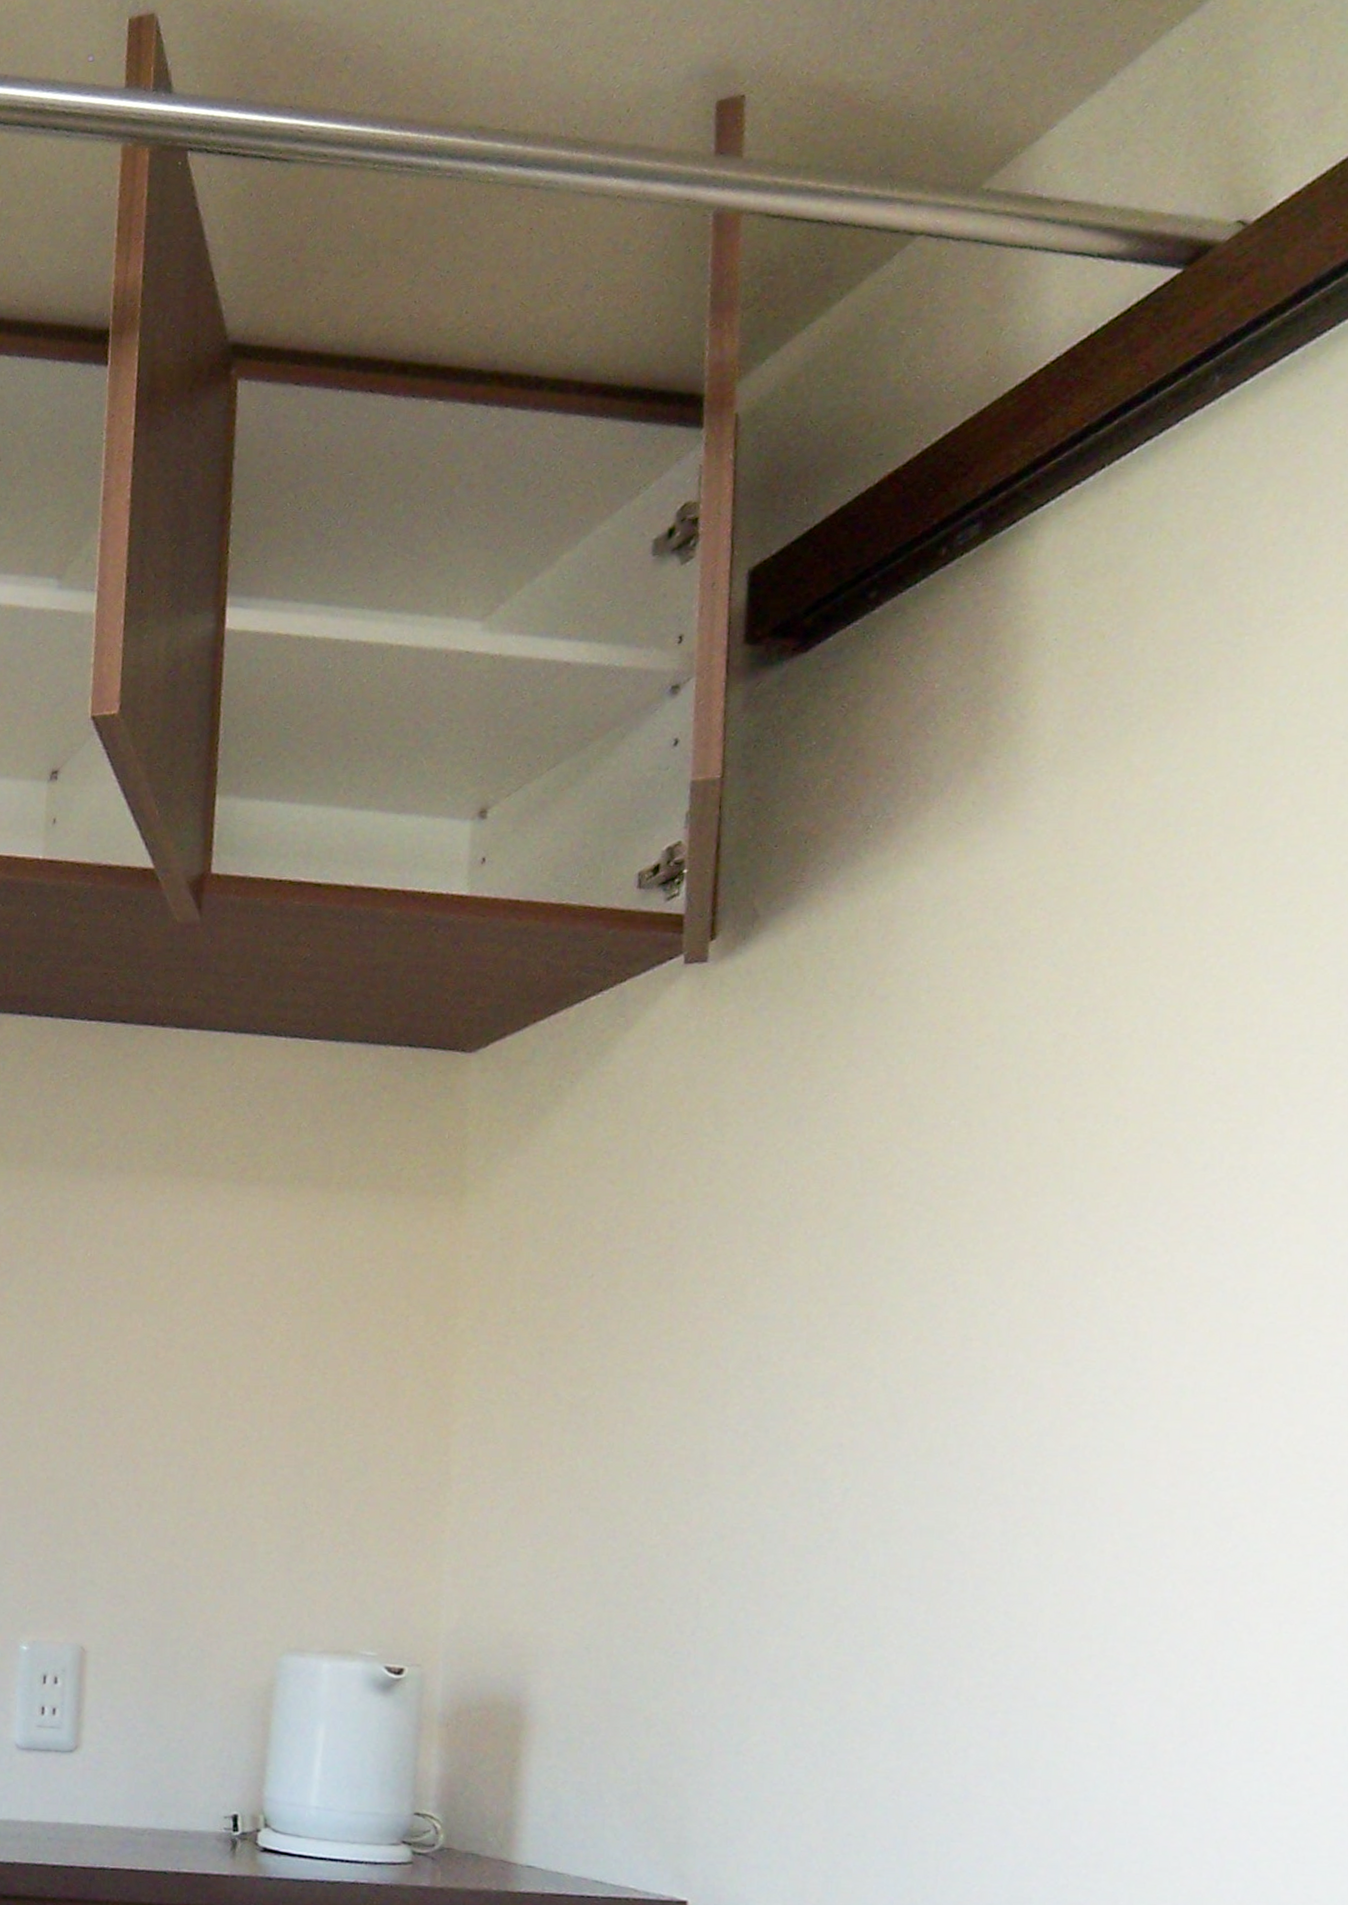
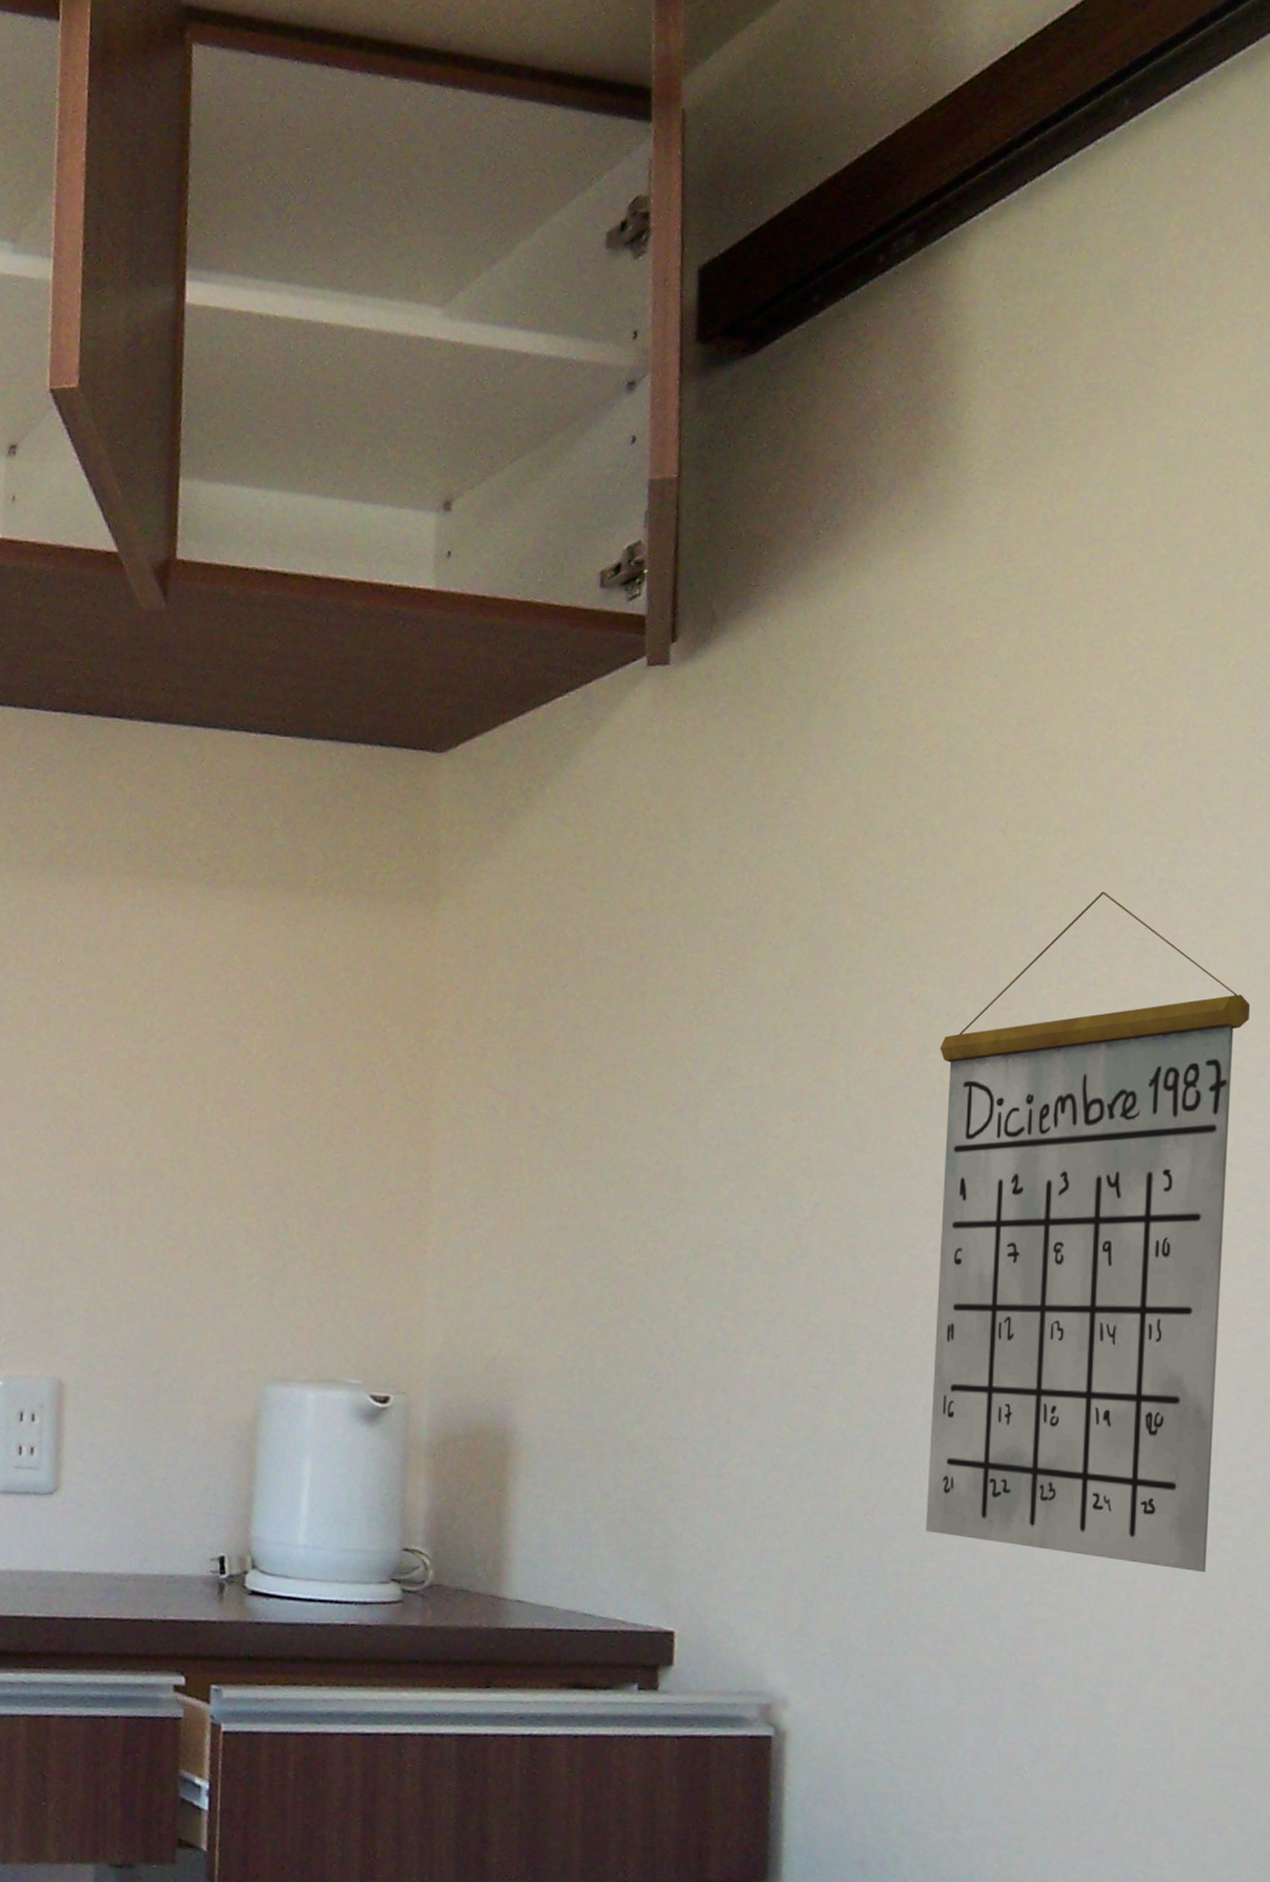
calendar: none [955,1179,1327,1862] -> present [926,891,1251,1573]

